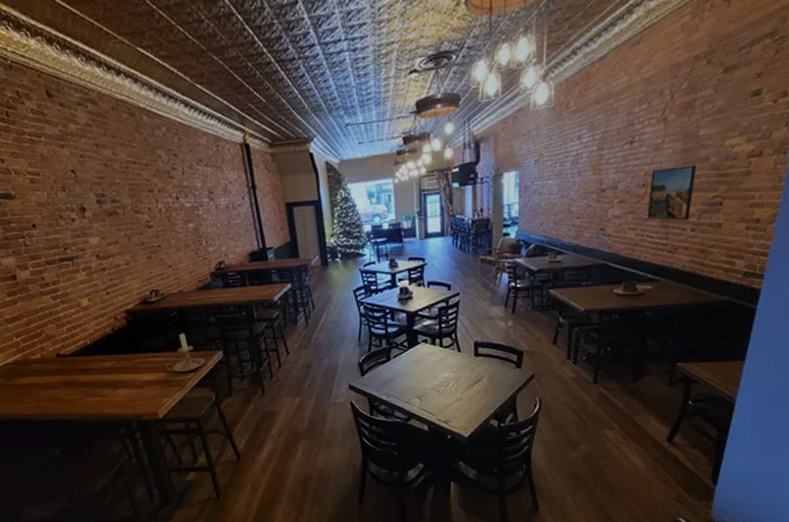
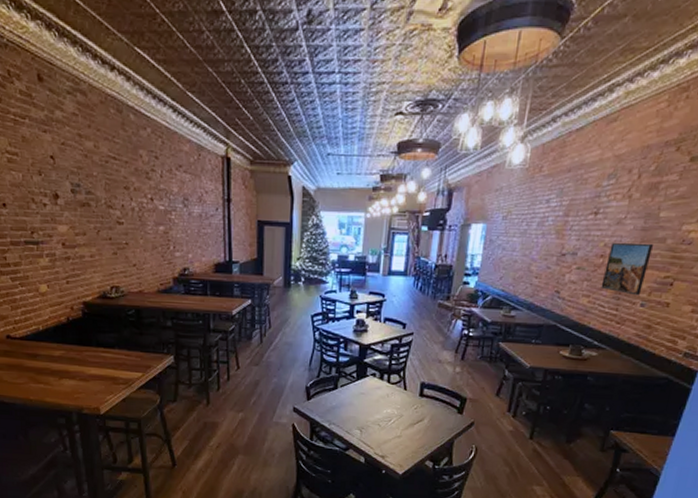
candle holder: present [165,333,205,373] -> none [114,332,155,372]

